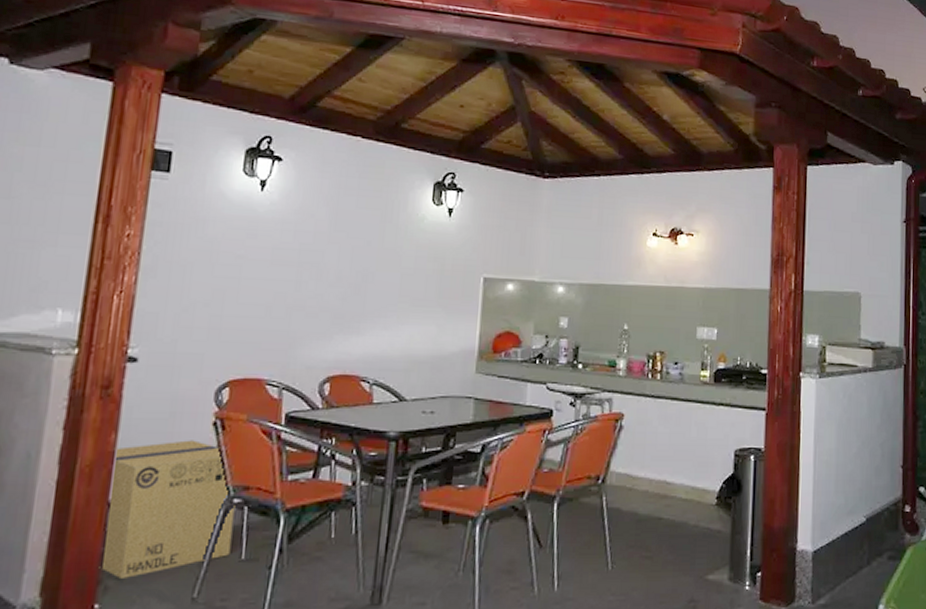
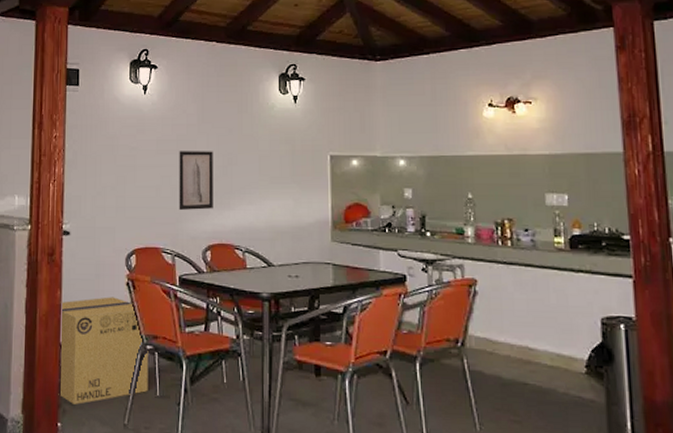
wall art: none [293,263,345,335] -> present [179,151,213,210]

